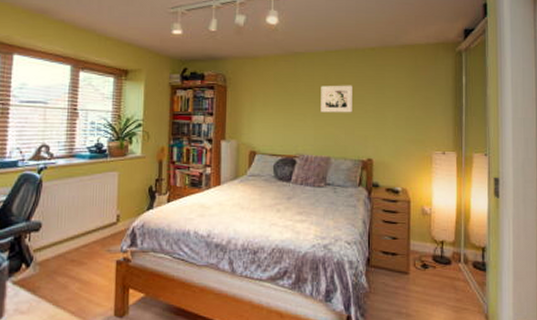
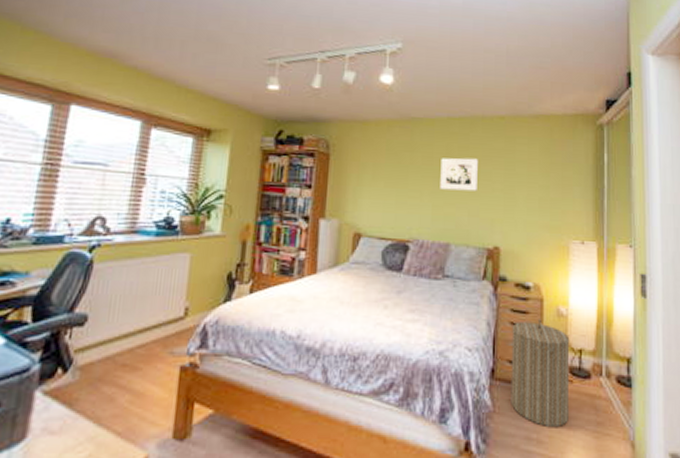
laundry hamper: none [384,217,433,304] -> present [511,319,570,428]

